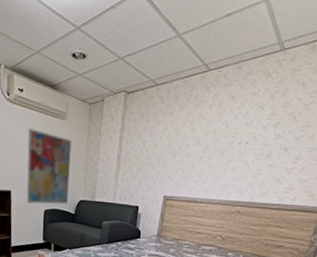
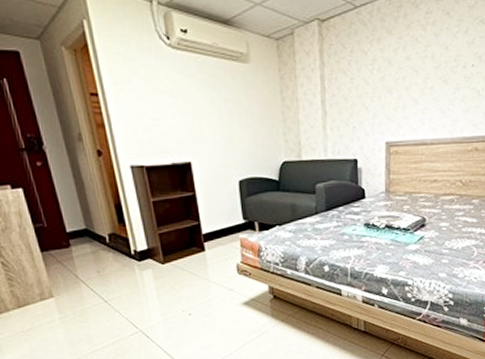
wall art: present [27,129,72,204] -> none [202,79,267,175]

